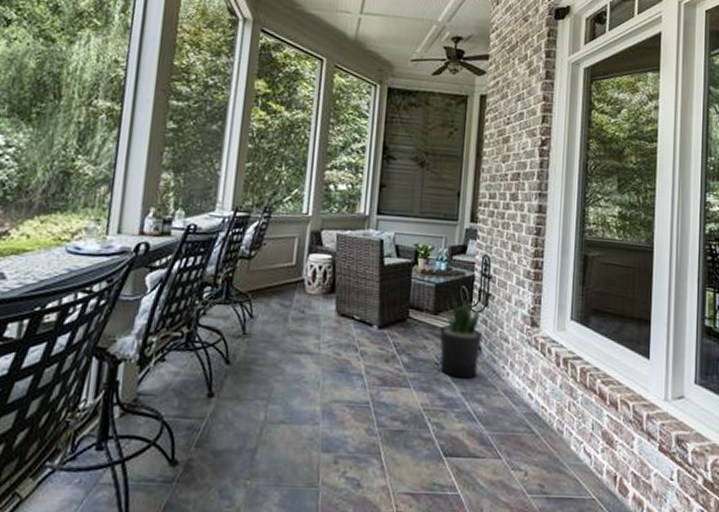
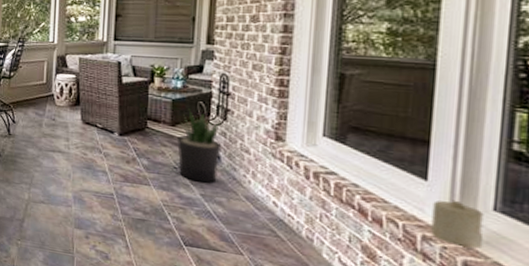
candle: none [653,376,689,423] -> present [431,199,484,249]

